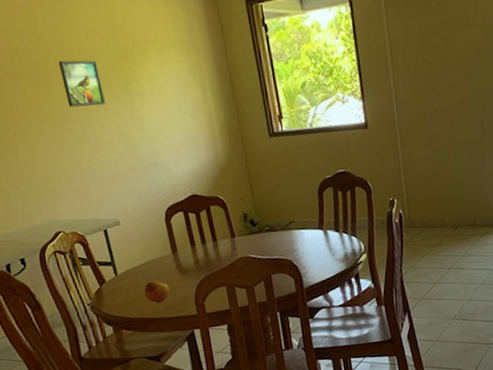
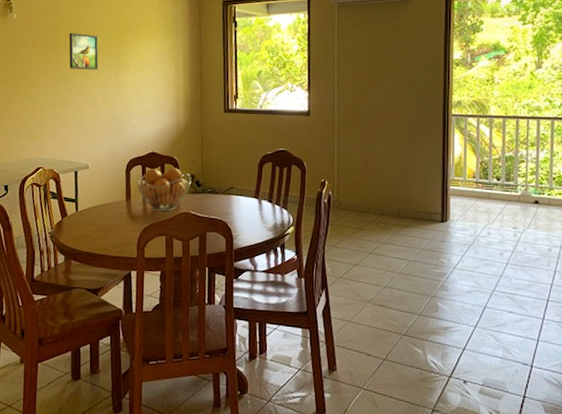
apple: present [144,280,170,304] -> none [96,221,118,242]
fruit basket: none [180,209,245,261] -> present [136,168,192,212]

